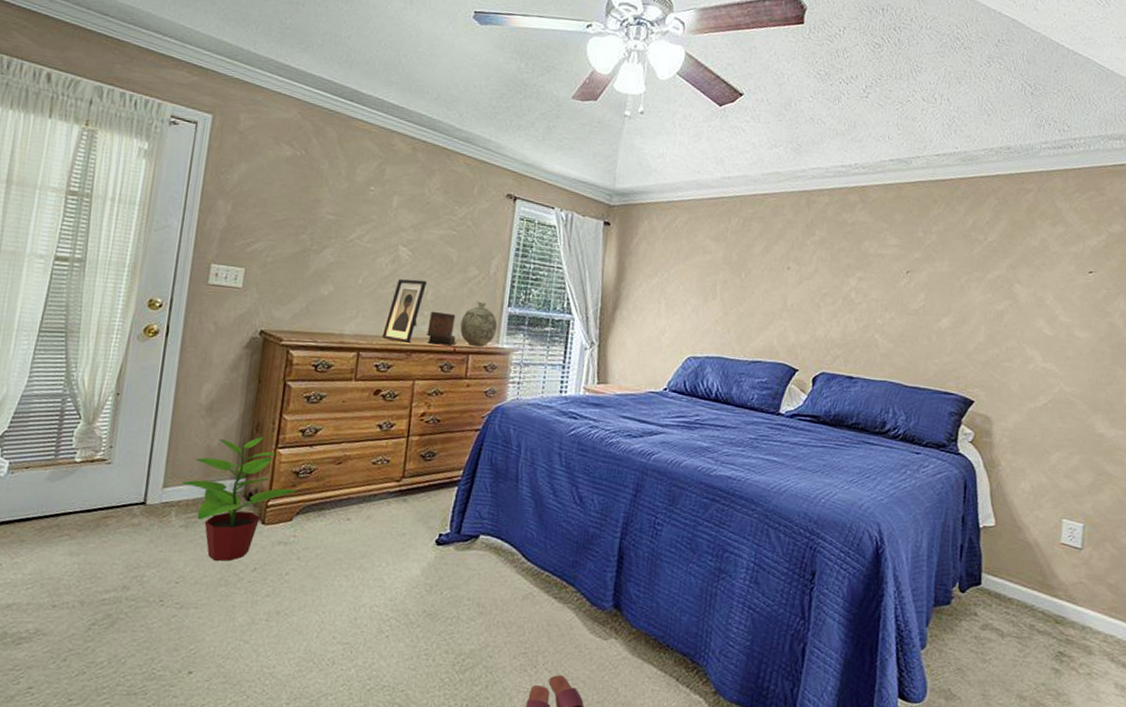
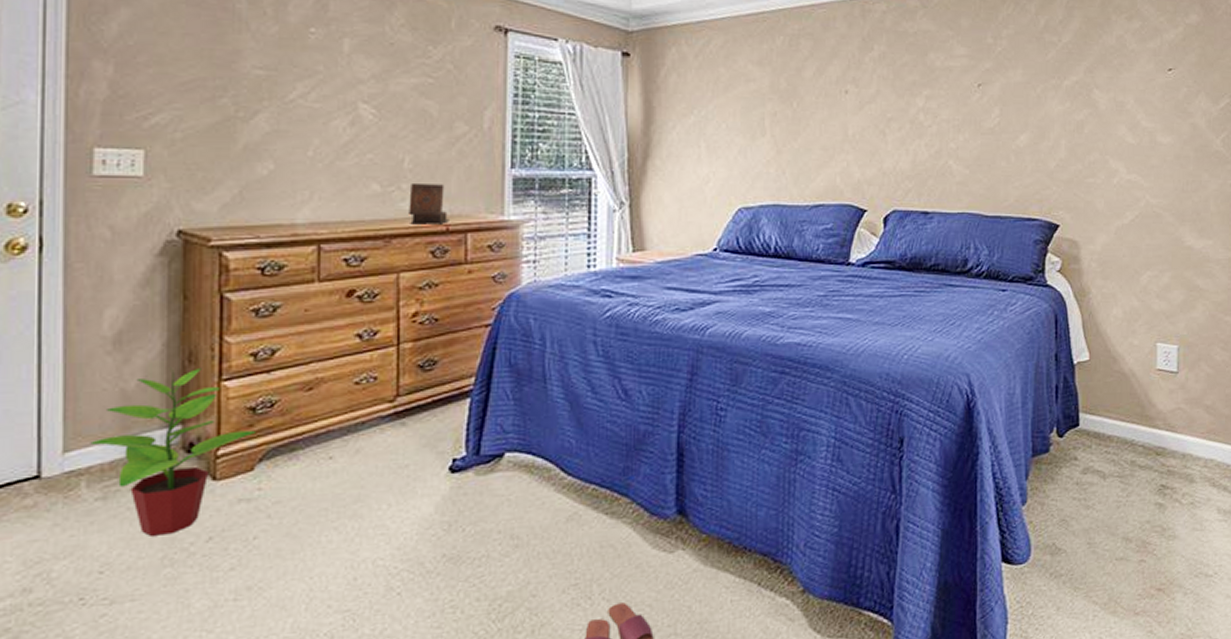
picture frame: present [382,279,427,343] -> none [348,144,401,226]
decorative vase: present [460,301,498,348] -> none [451,165,500,223]

